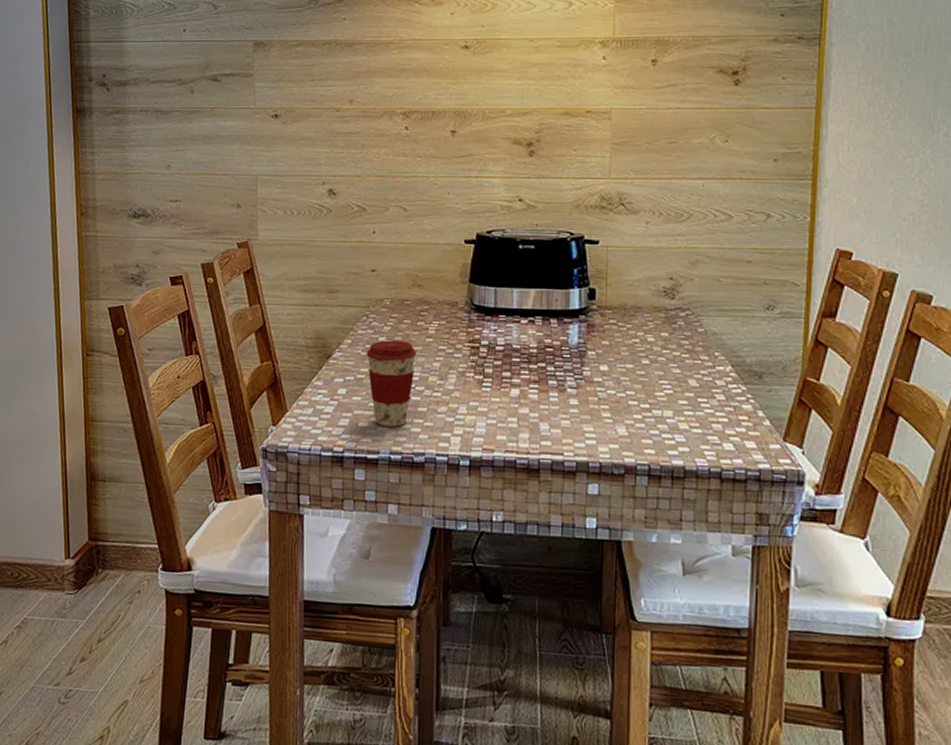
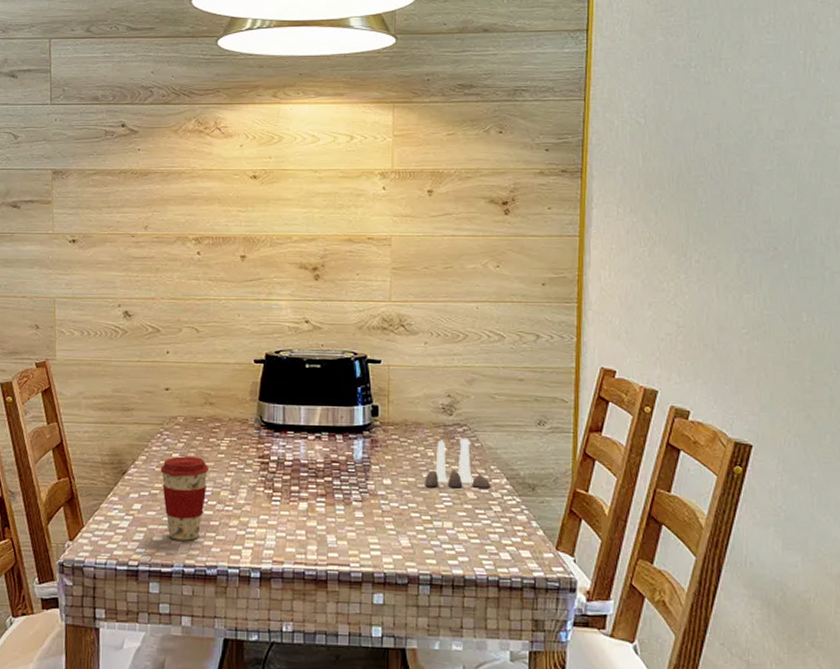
salt and pepper shaker set: none [644,322,715,376] -> present [425,437,492,488]

